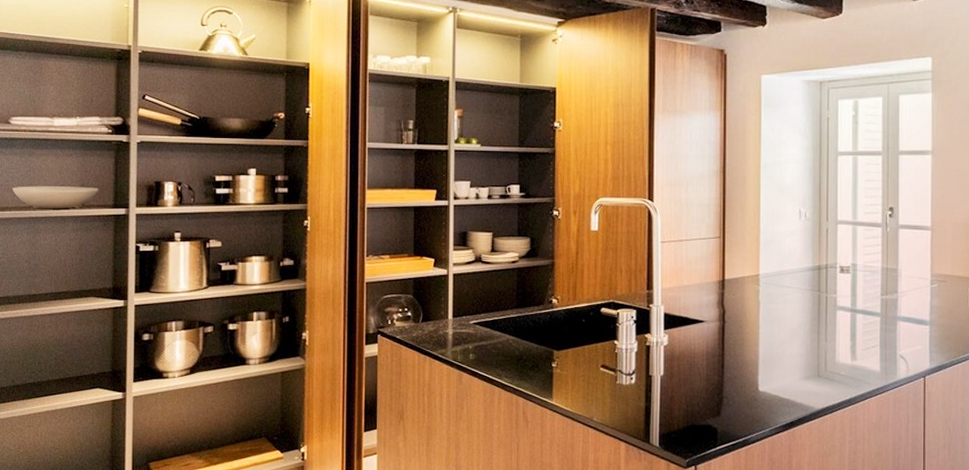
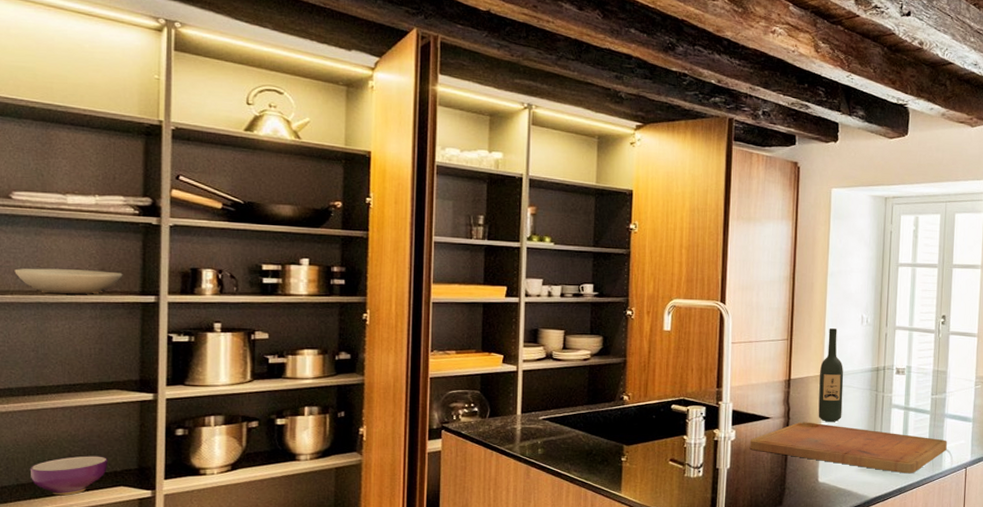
bowl: none [23,359,87,397] -> present [29,455,109,496]
cutting board: none [683,325,901,383] -> present [750,421,947,474]
wine bottle: none [756,224,782,325] -> present [818,328,844,421]

